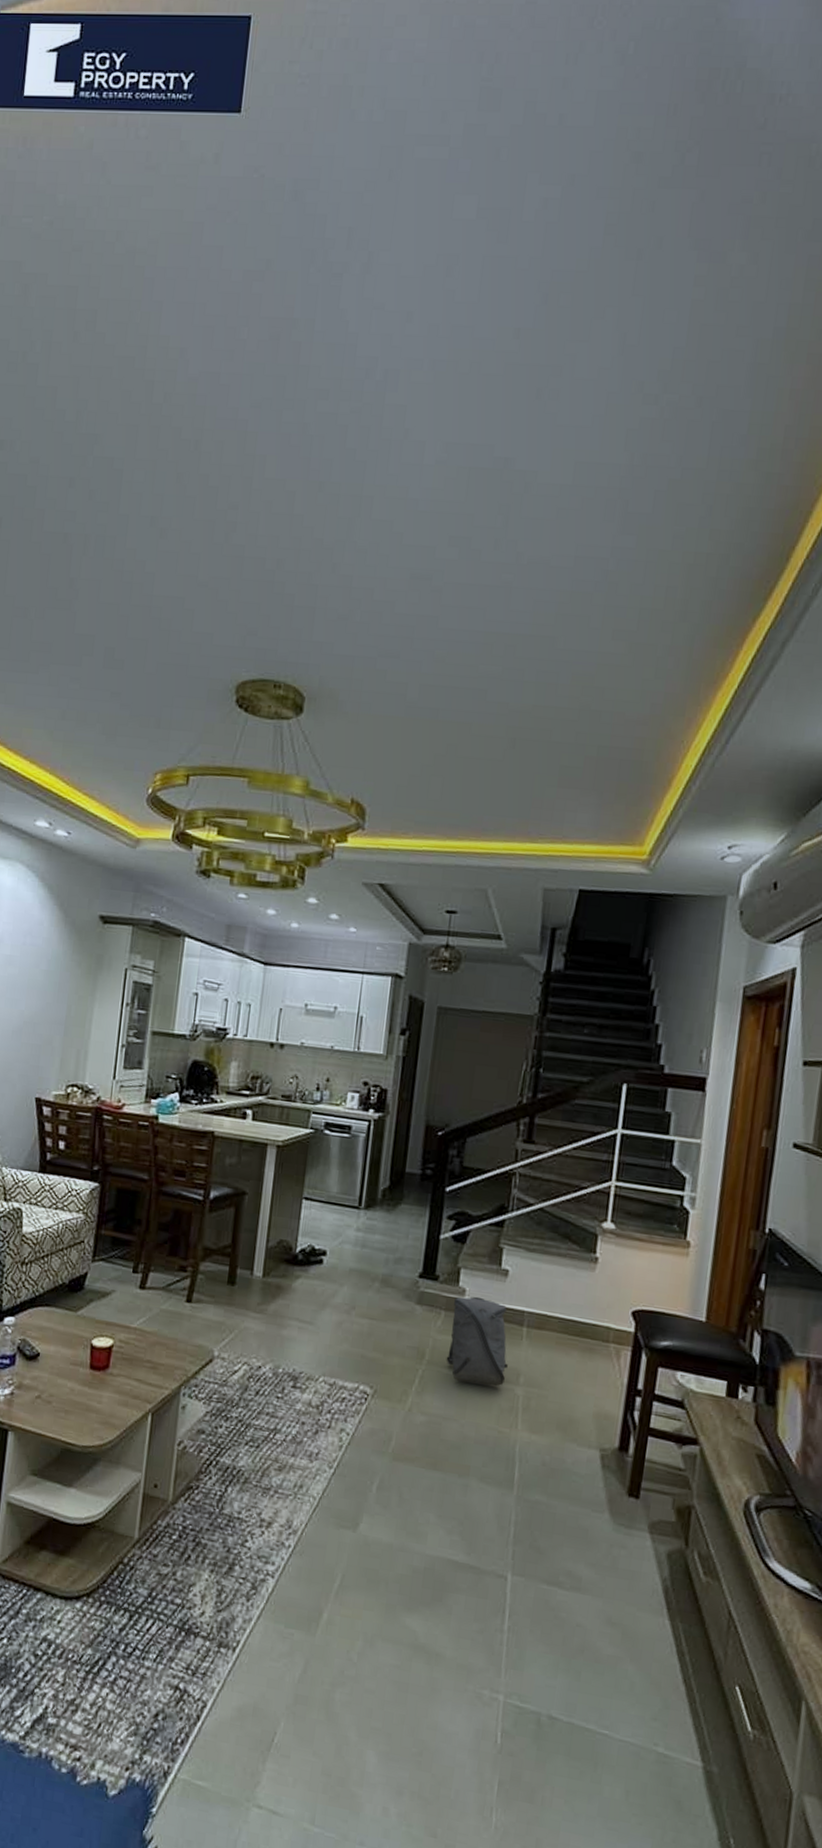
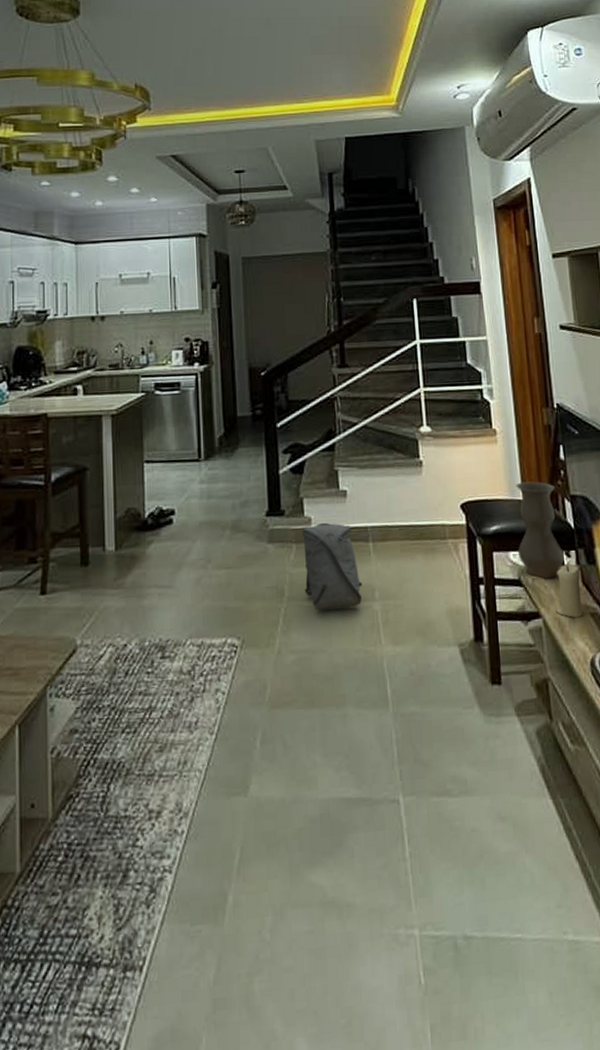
vase: none [686,1303,747,1409] -> present [516,481,564,579]
candle: none [717,1399,754,1455] -> present [556,564,583,618]

